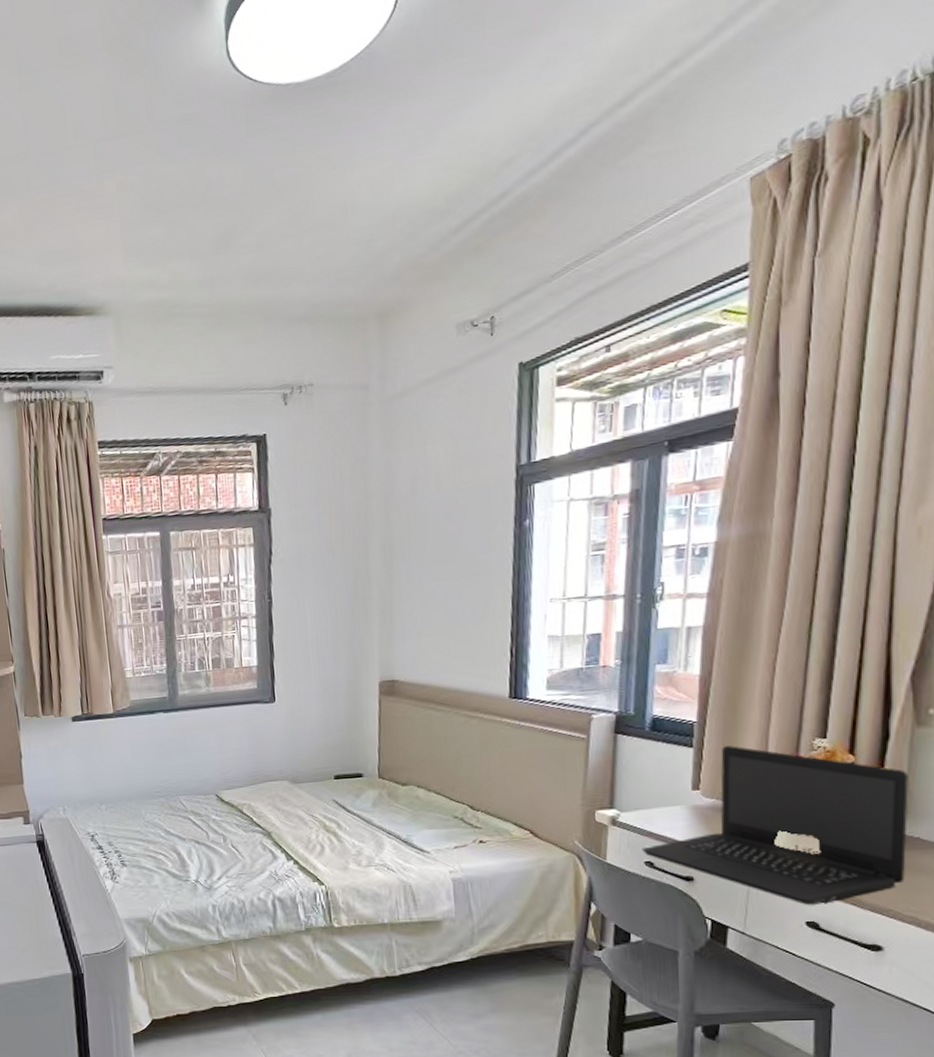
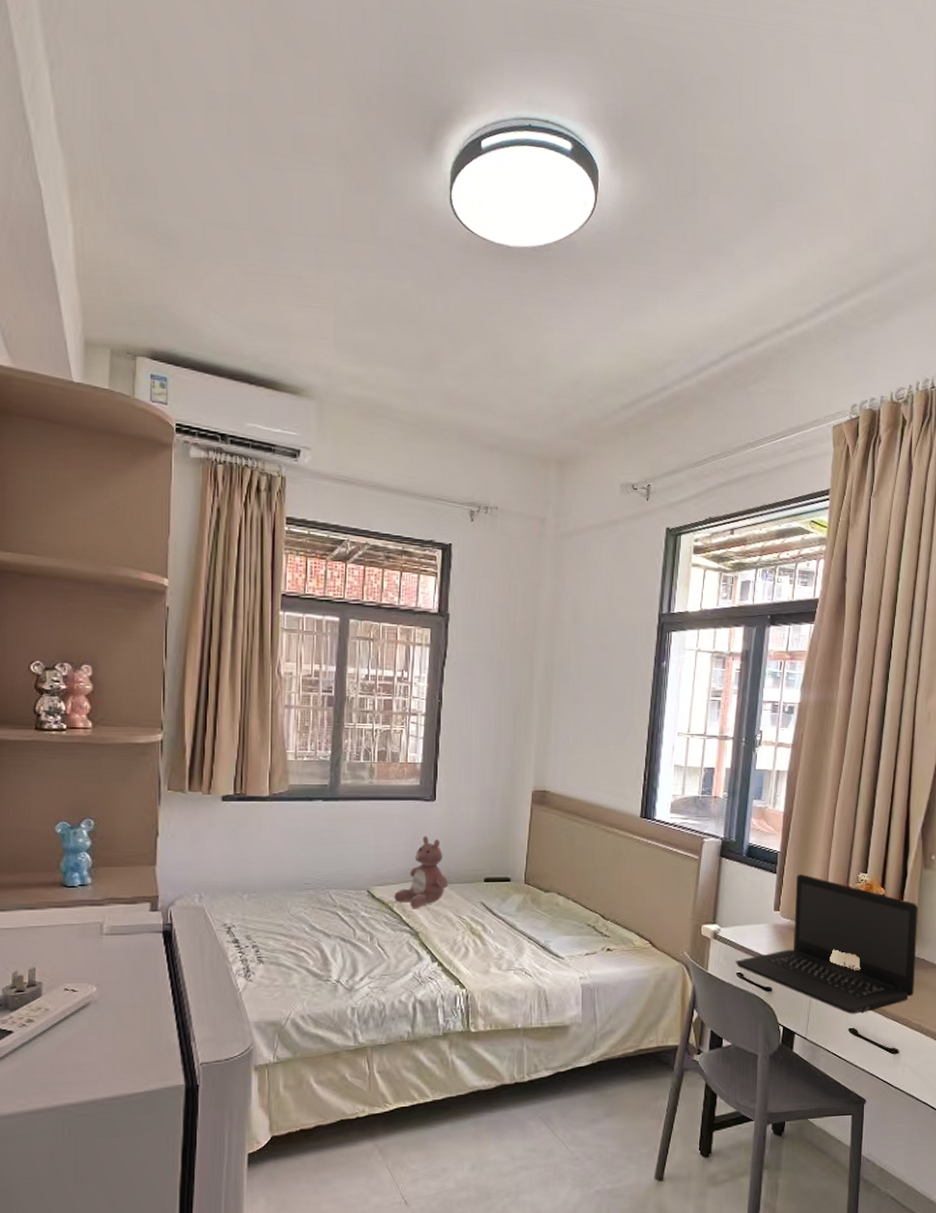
stuffed animal: none [242,738,296,810] -> present [394,836,448,909]

